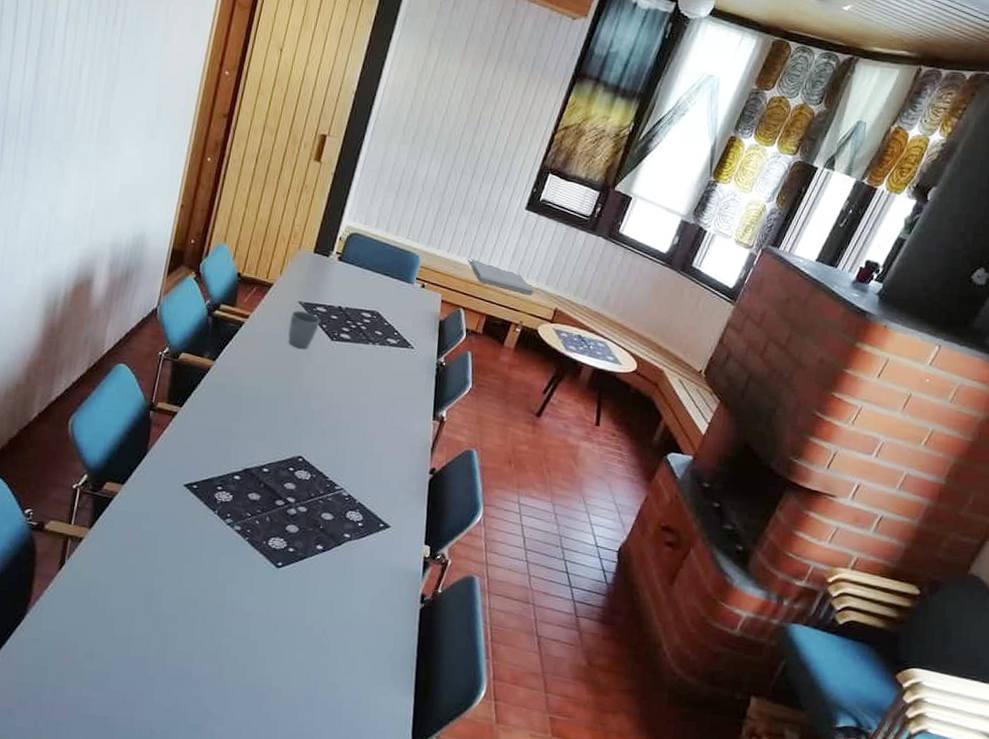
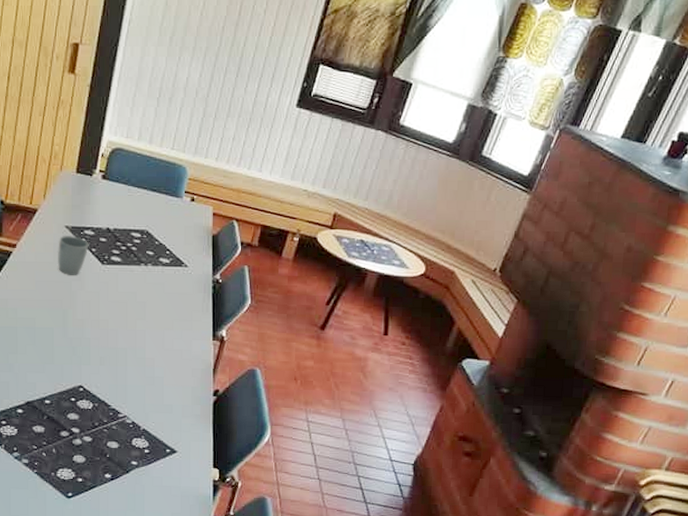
towel: present [467,257,533,295] -> none [237,164,310,201]

